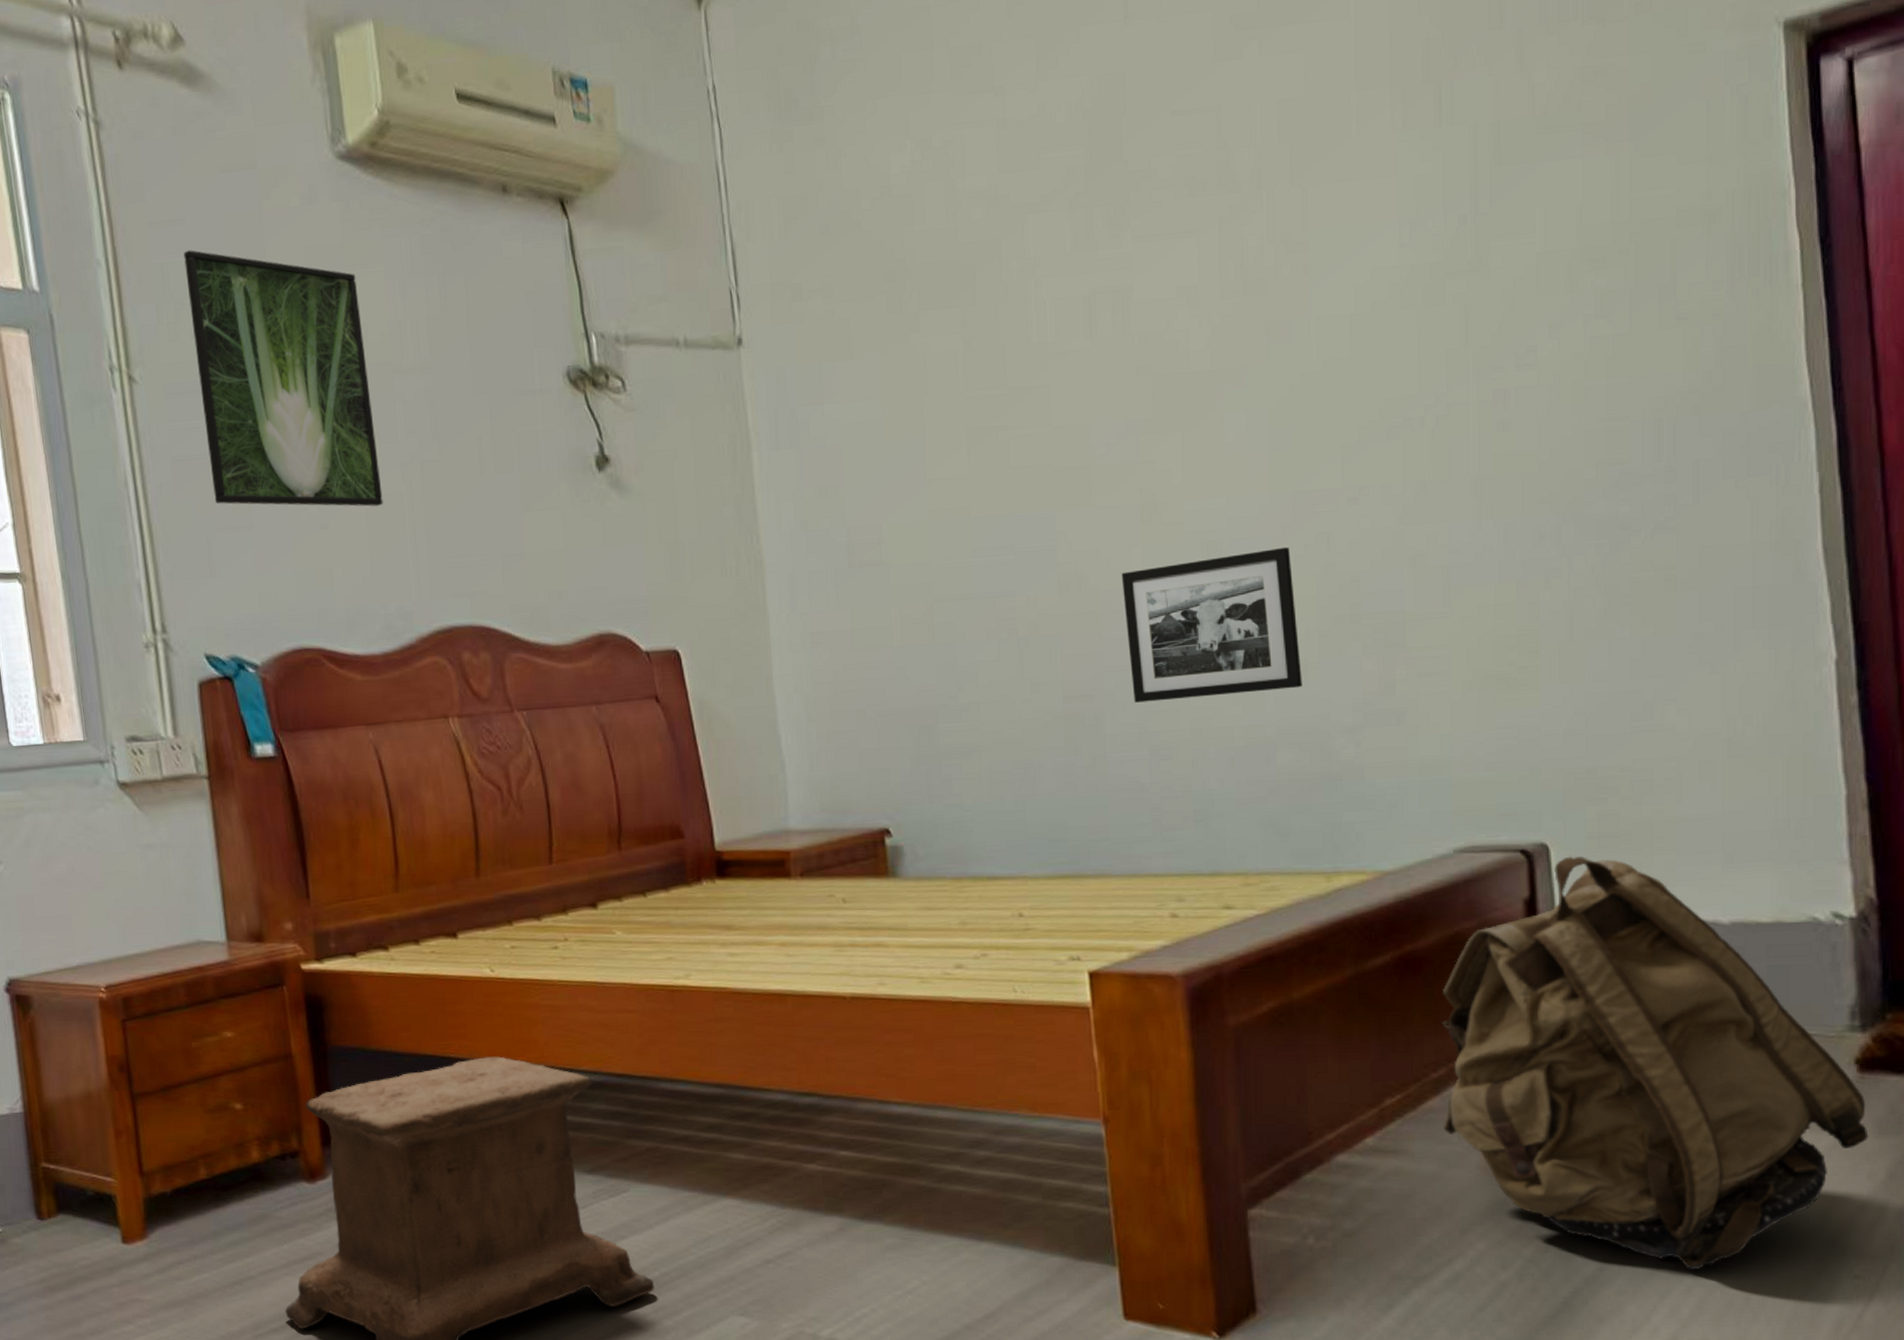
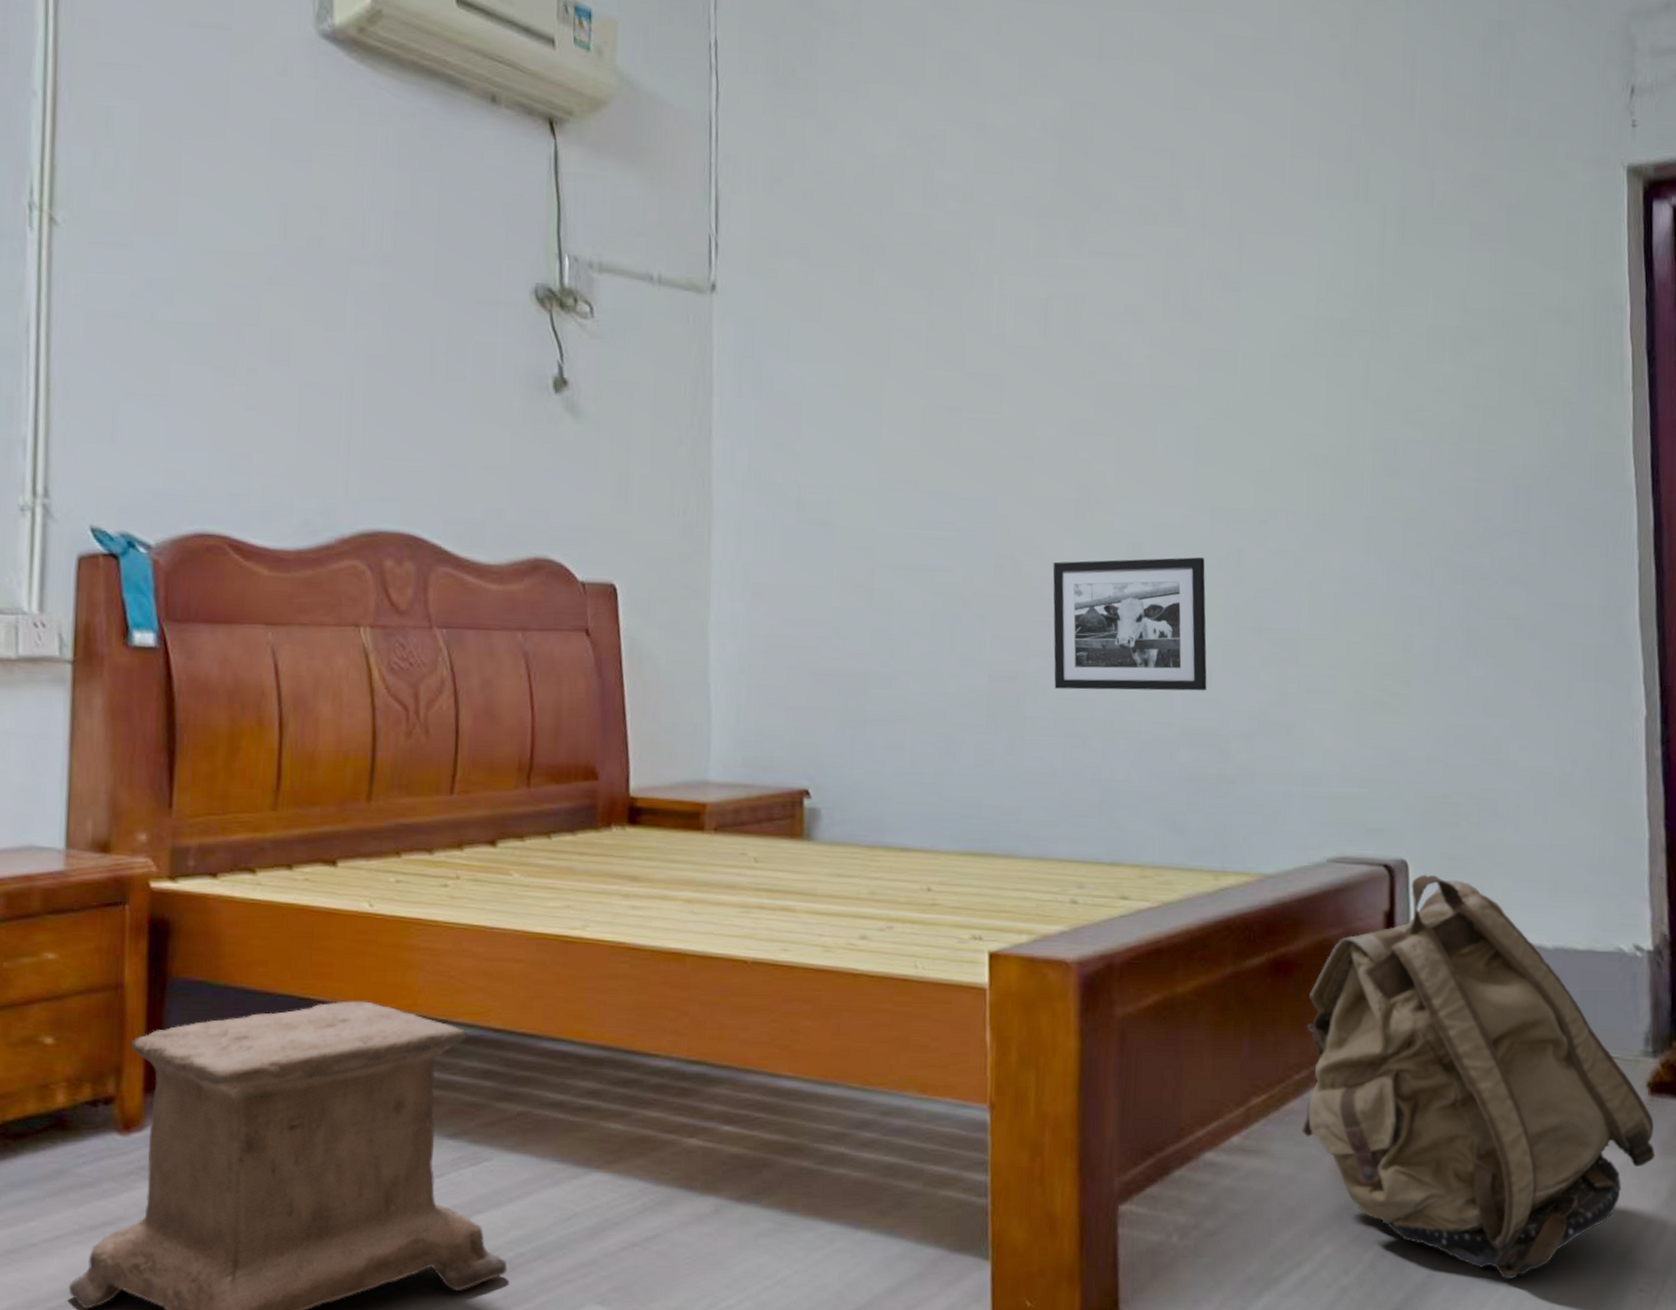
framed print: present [183,250,383,507] -> none [129,98,323,395]

